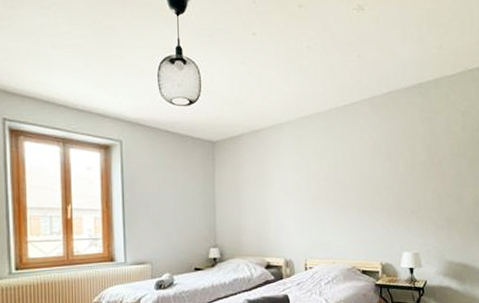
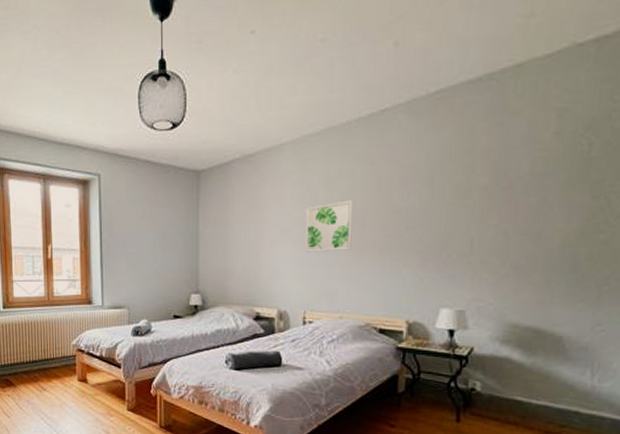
wall art: none [302,169,338,211] -> present [305,200,353,252]

